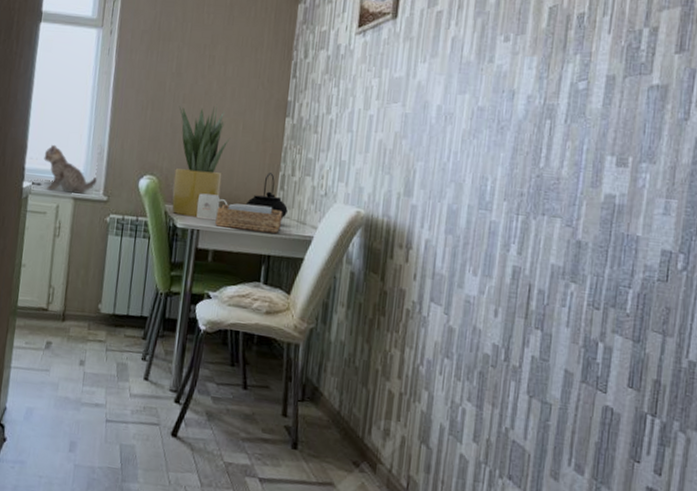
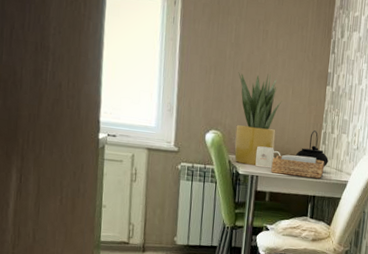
cat: present [44,144,97,194] -> none [117,101,168,145]

